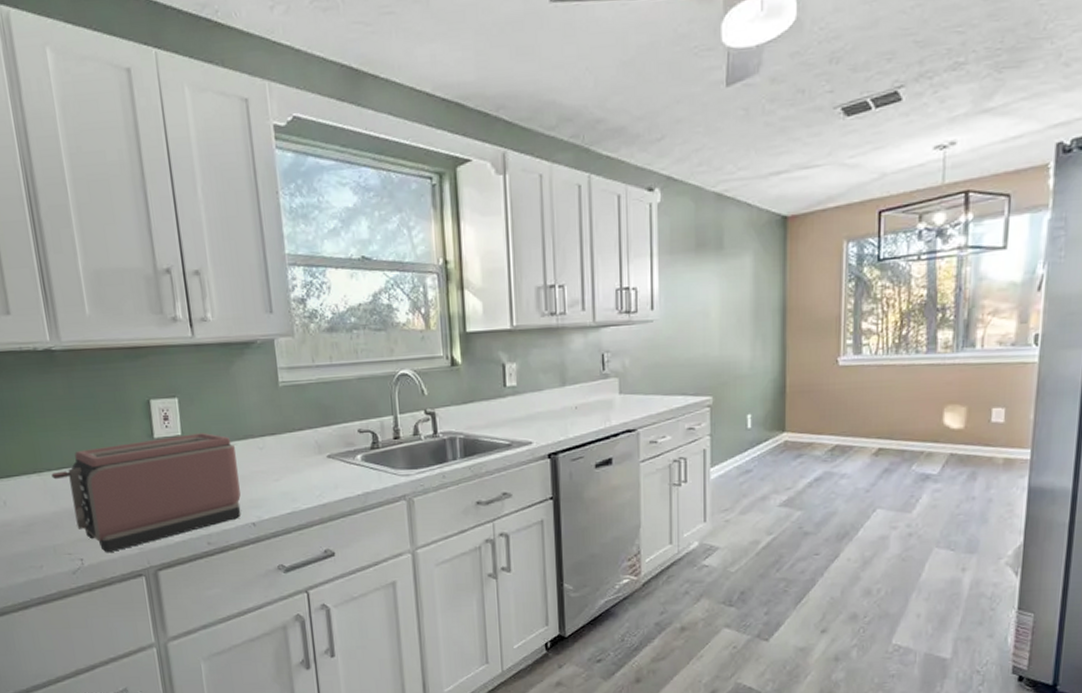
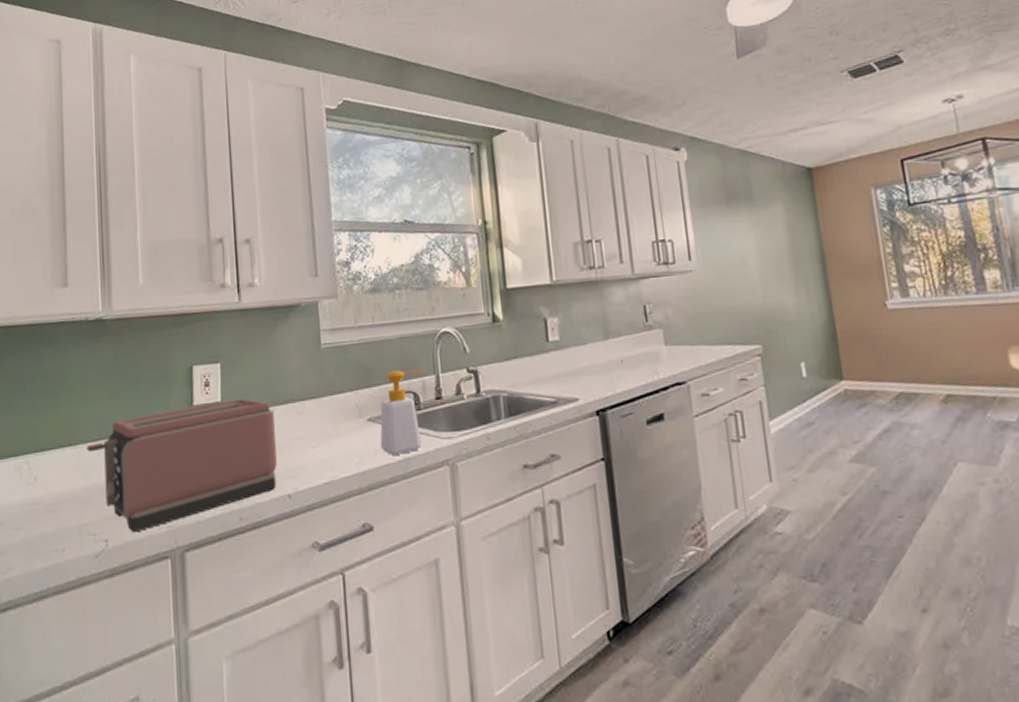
soap bottle: none [339,410,385,490] -> present [380,370,426,455]

